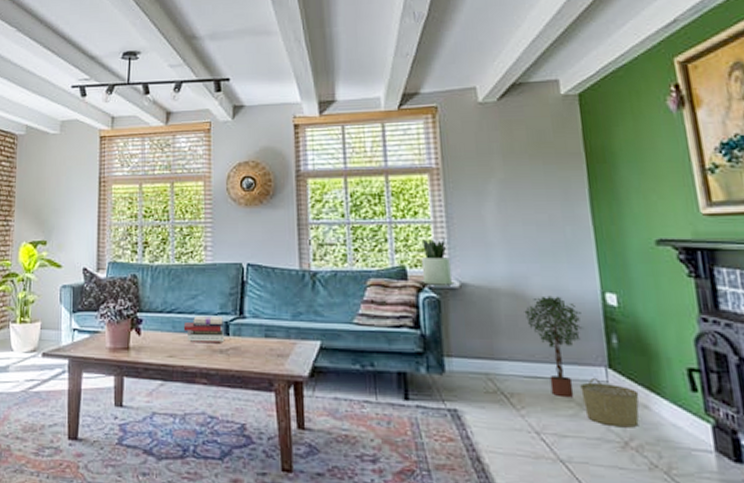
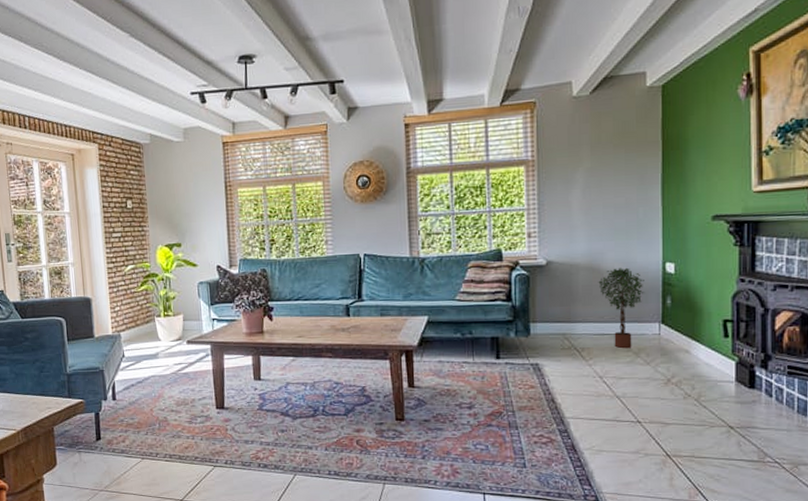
books: present [183,315,225,344] -> none [310,300,346,324]
planter: present [421,238,455,285] -> none [514,223,542,264]
basket: present [580,377,640,428] -> none [638,331,683,369]

